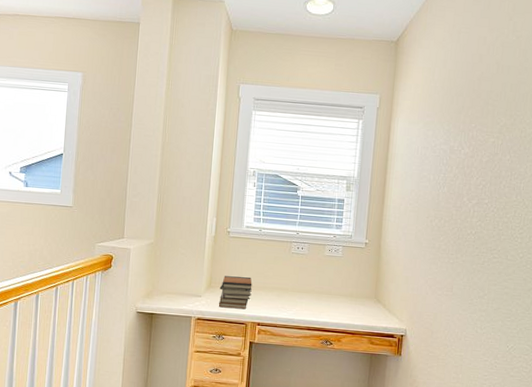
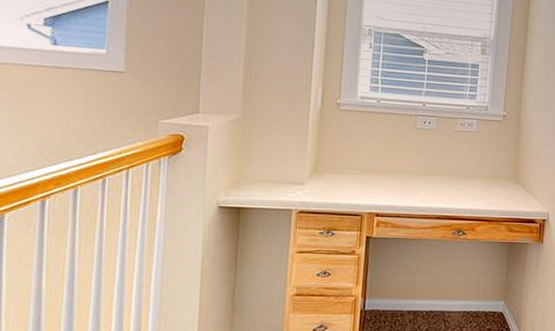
book stack: present [219,276,252,310] -> none [327,158,369,198]

